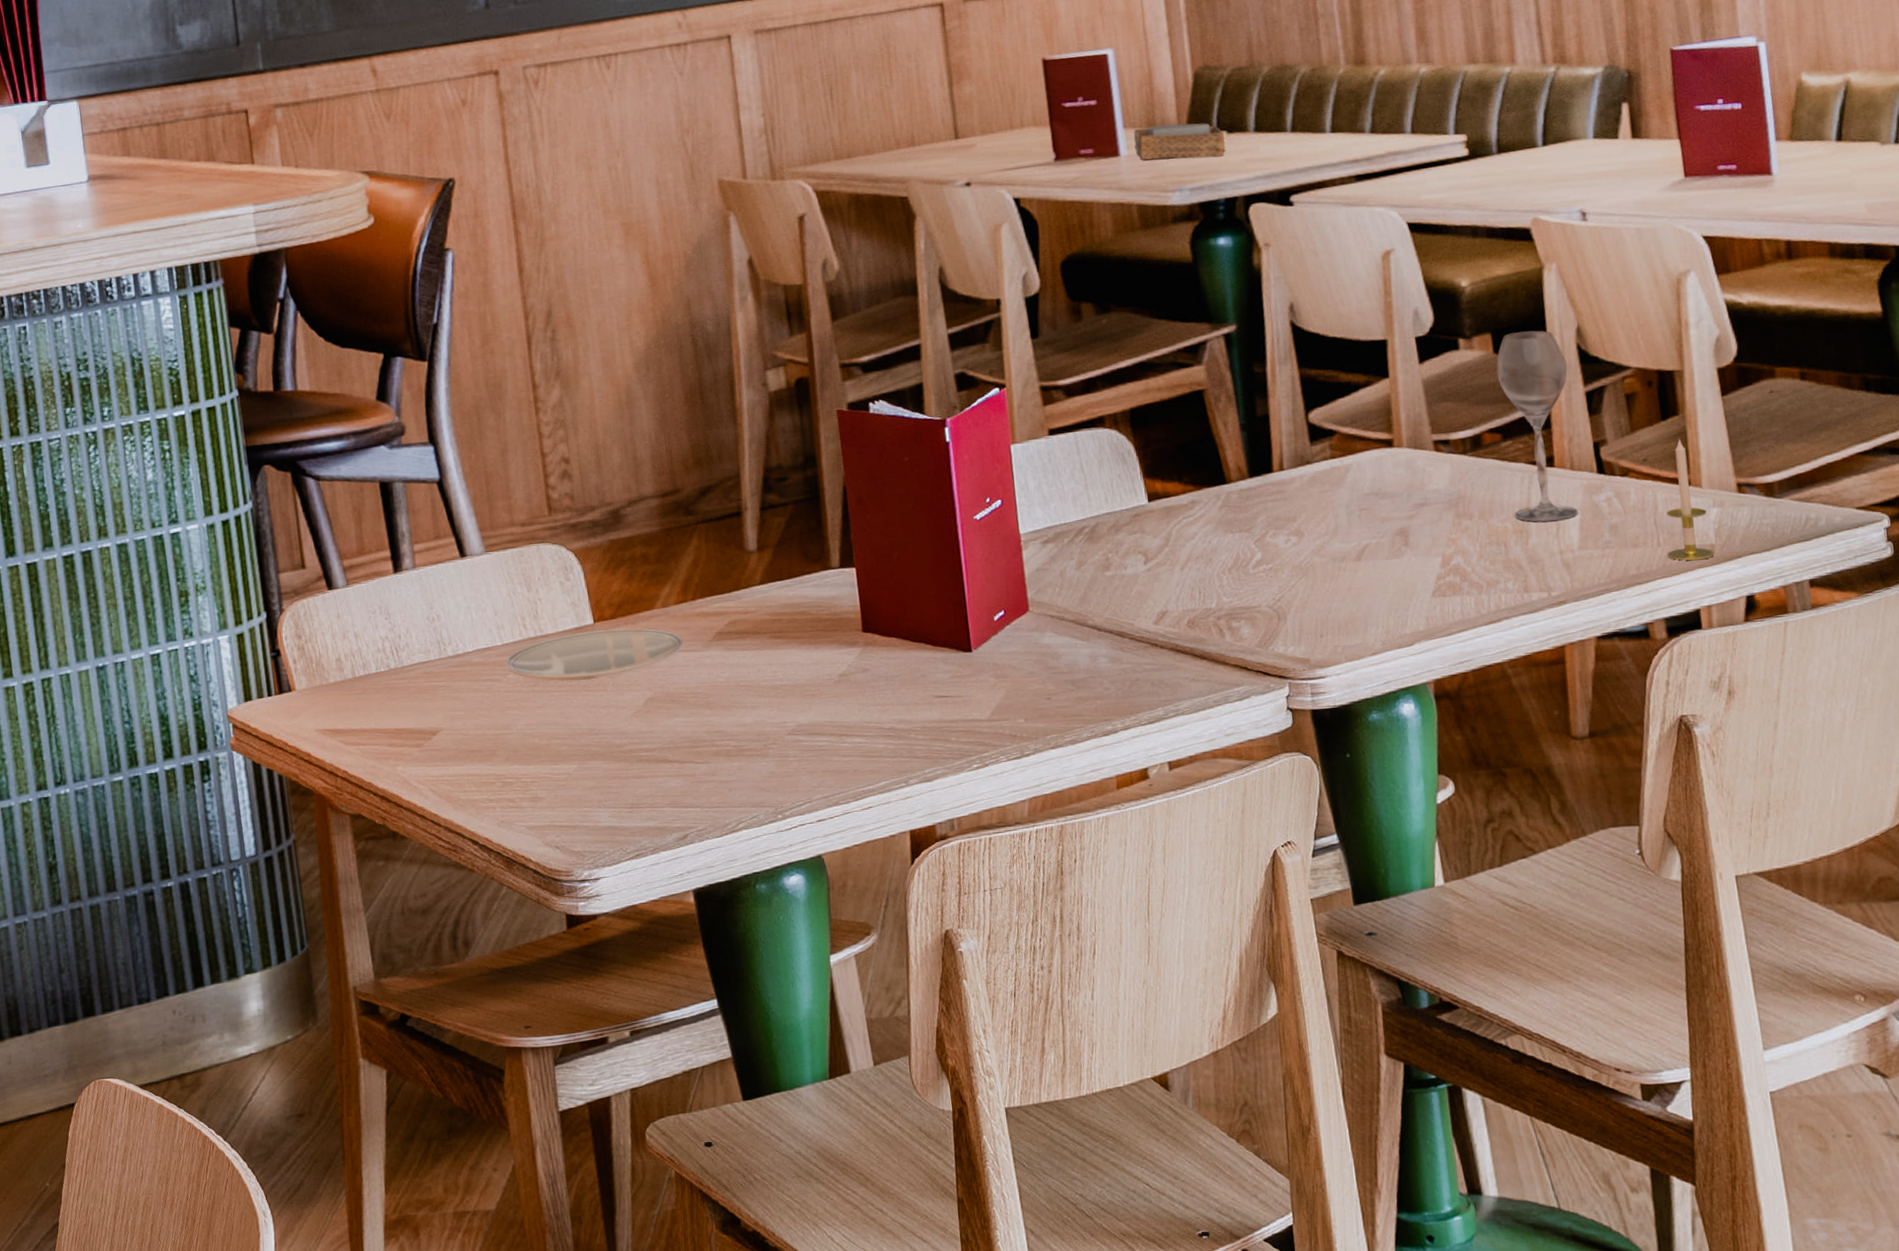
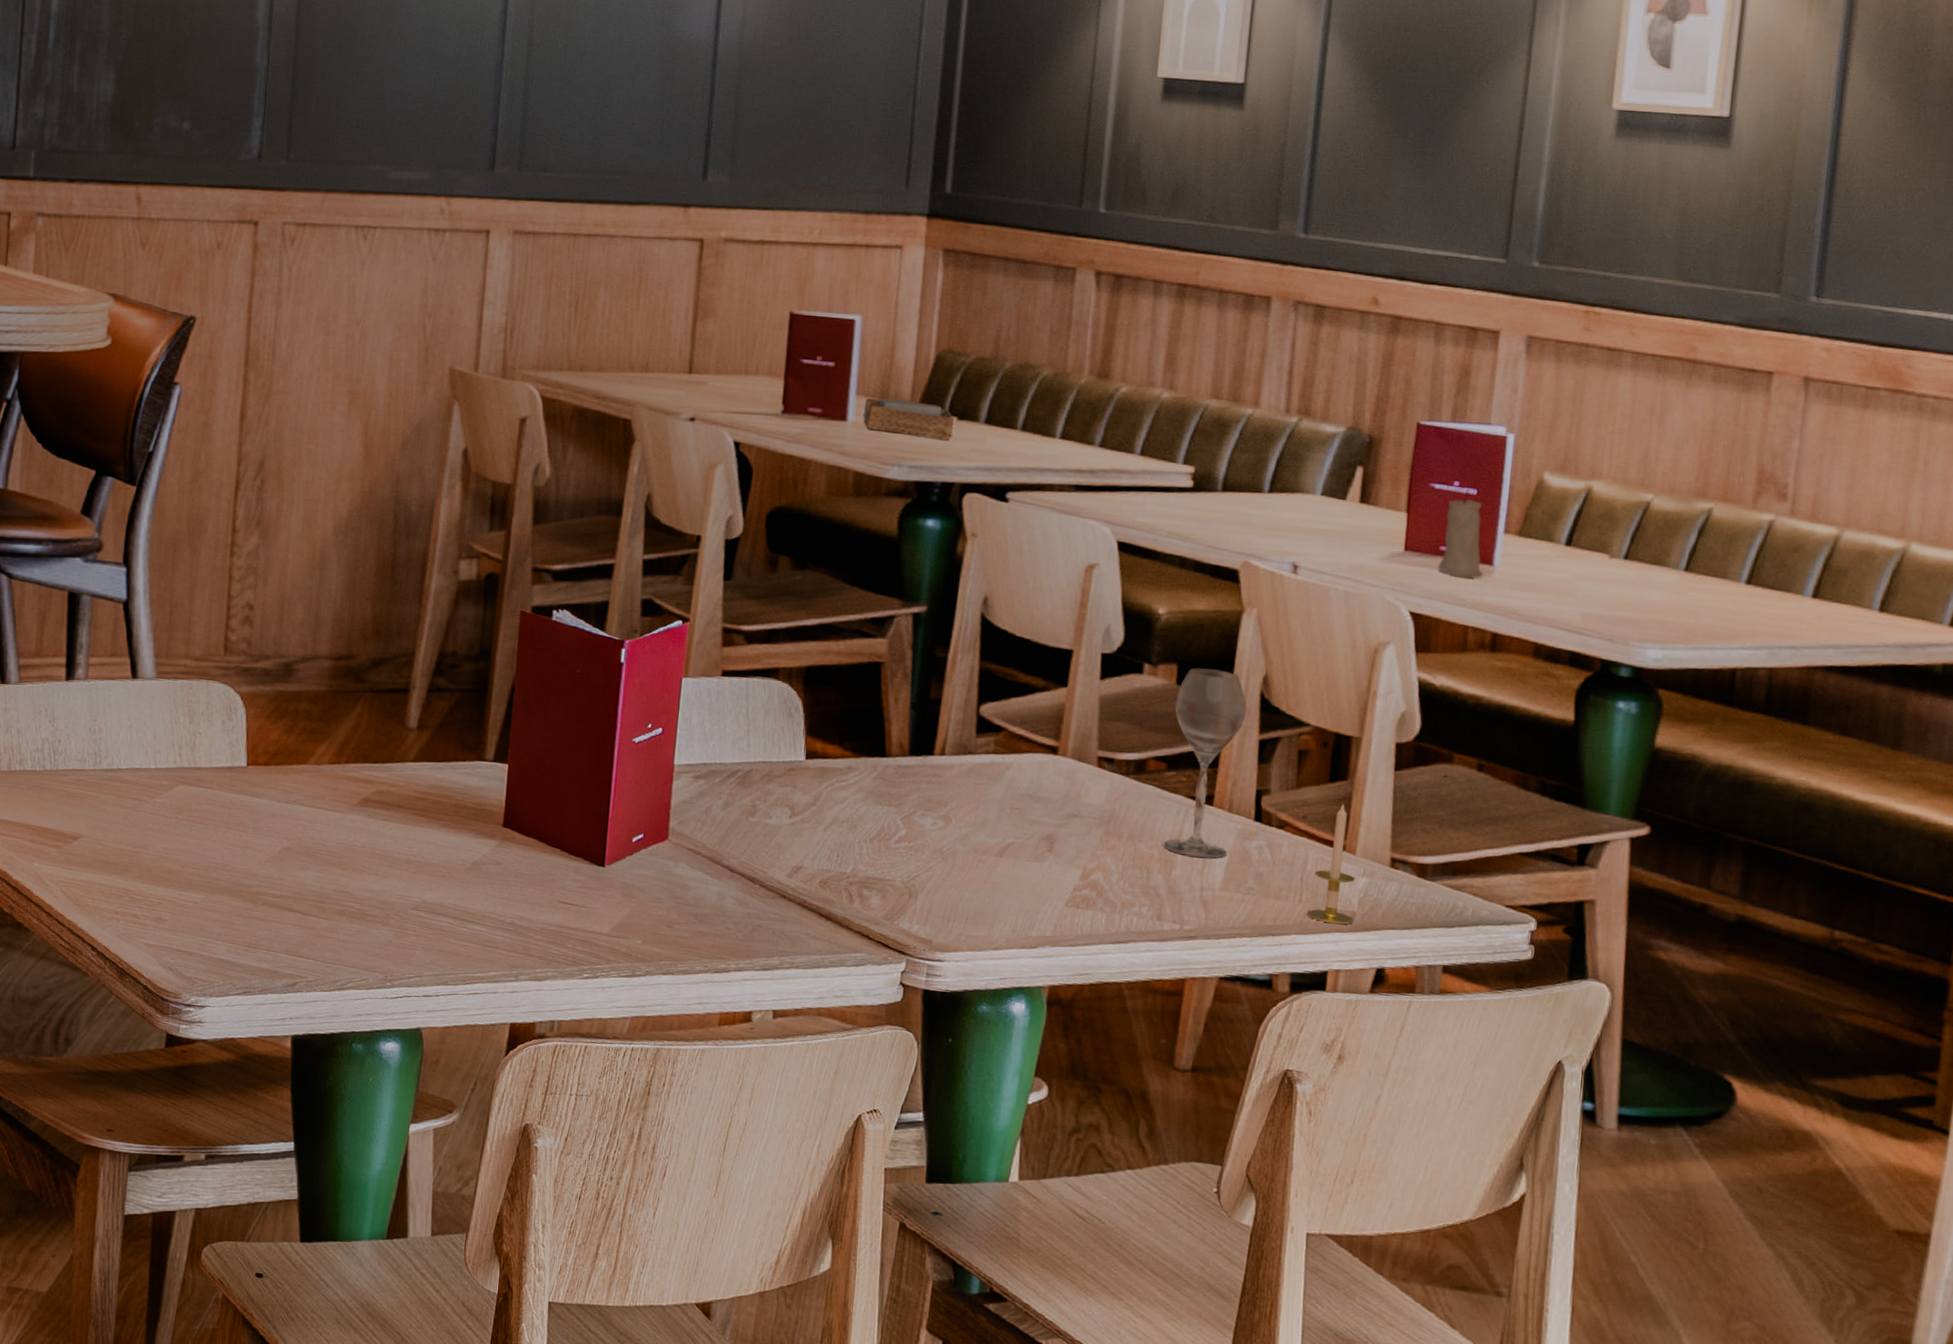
plate: present [505,628,684,681] -> none [155,771,329,820]
candle: none [1716,107,1764,193] -> present [1438,492,1483,578]

